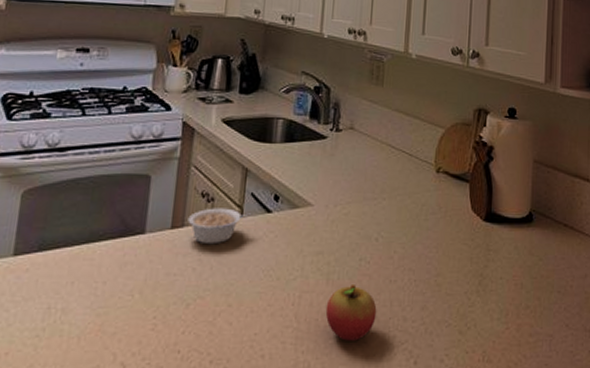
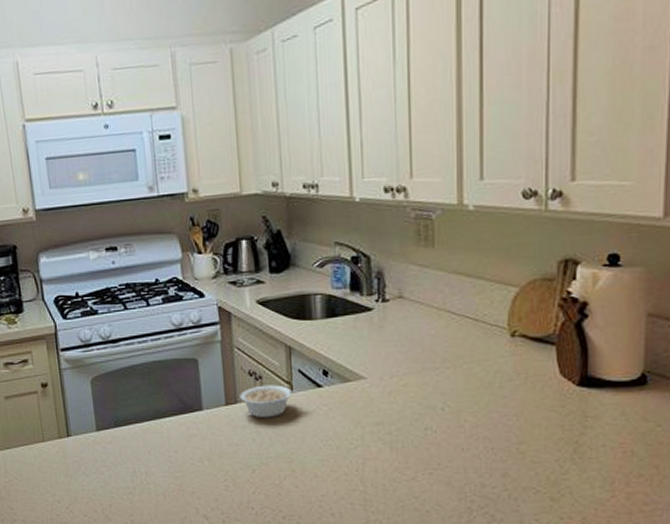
fruit: present [325,285,377,341] -> none [392,453,450,504]

